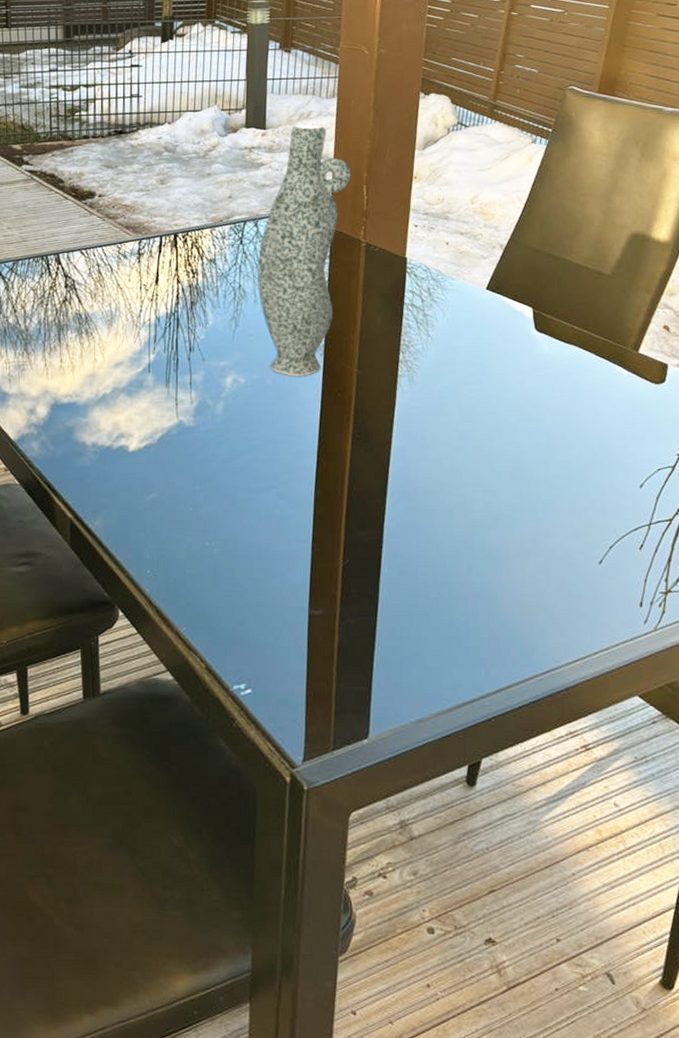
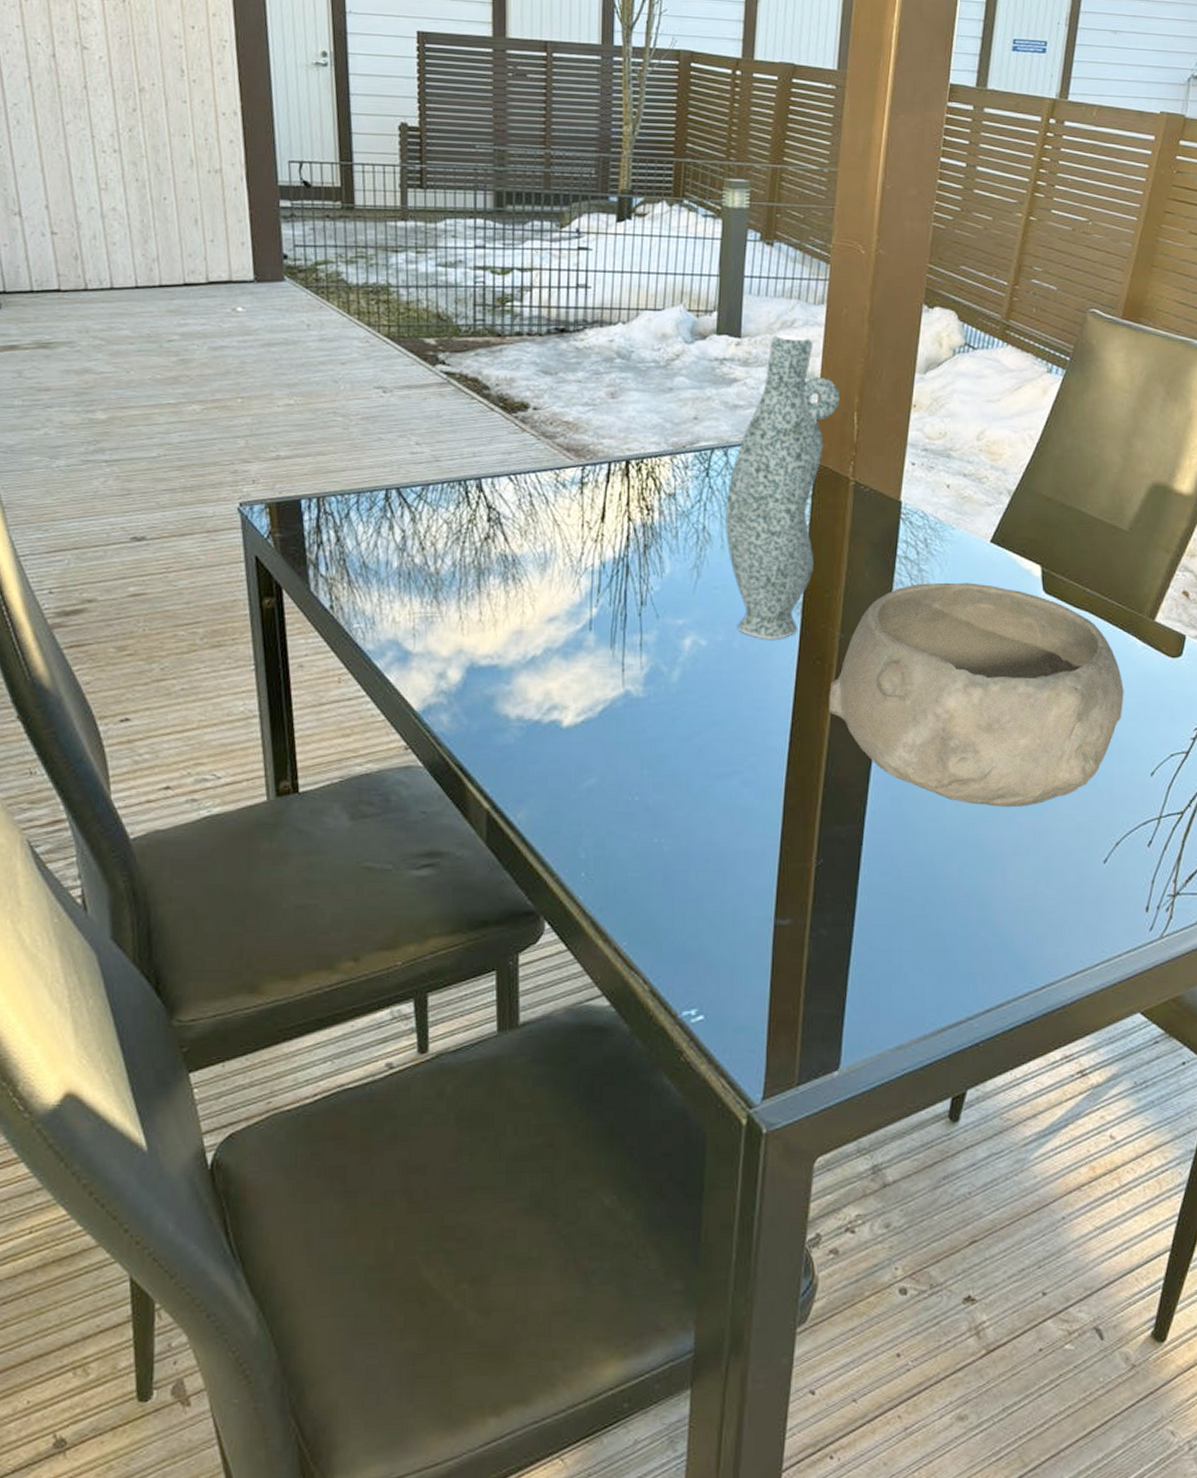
bowl: none [349,324,613,515] -> present [829,582,1124,807]

